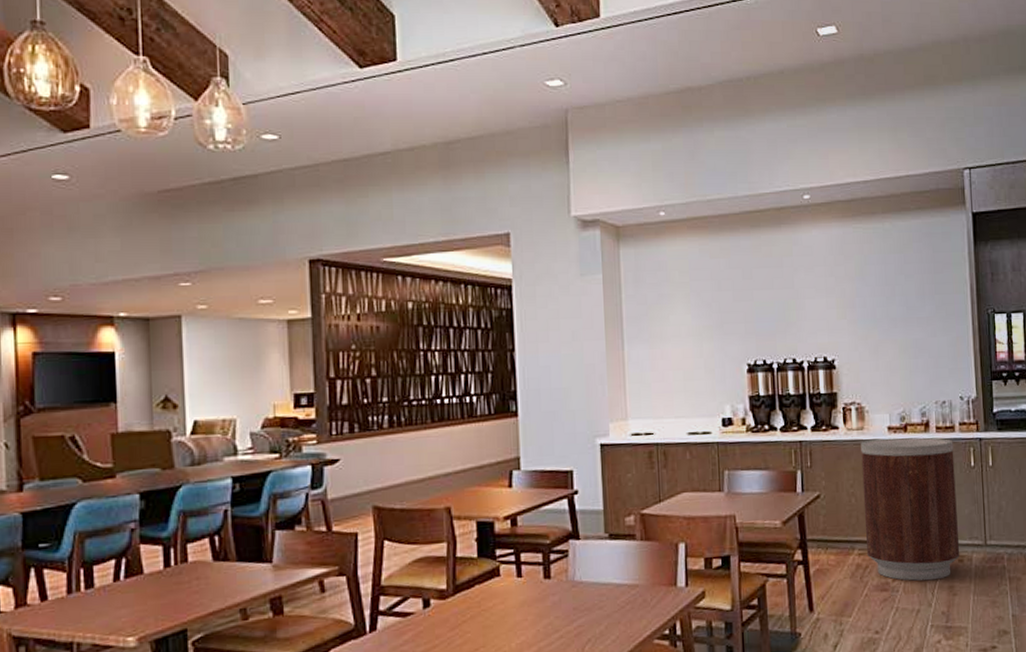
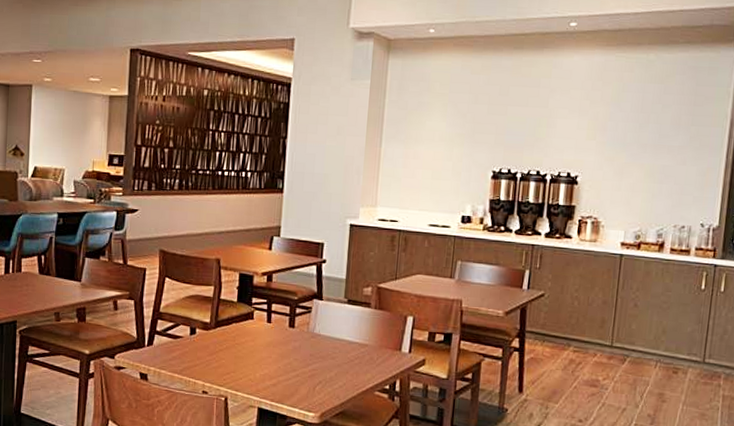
trash can: present [861,437,960,581] -> none [582,252,687,385]

